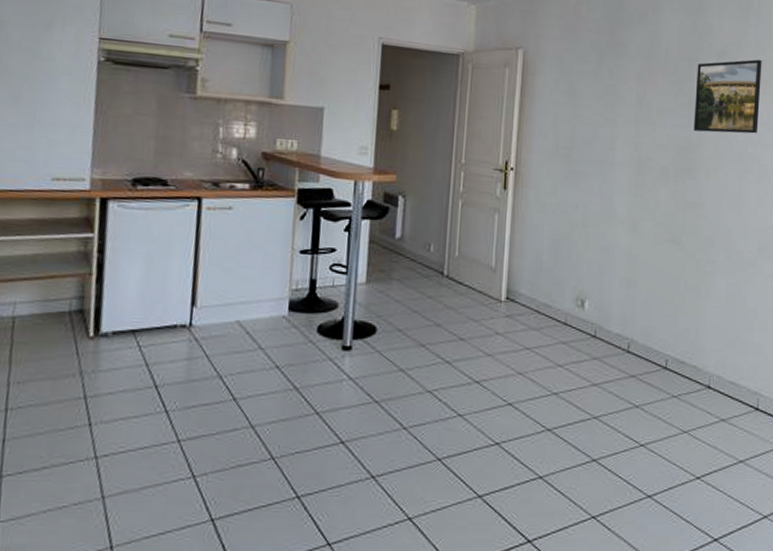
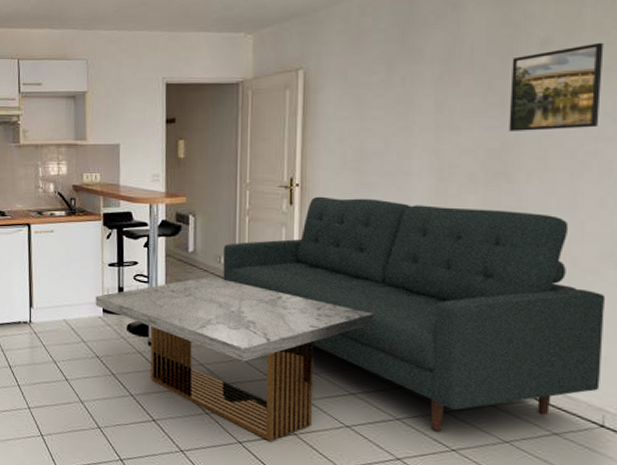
coffee table: none [279,267,578,455] -> present [95,276,374,442]
sofa: none [431,182,761,426] -> present [223,196,606,431]

